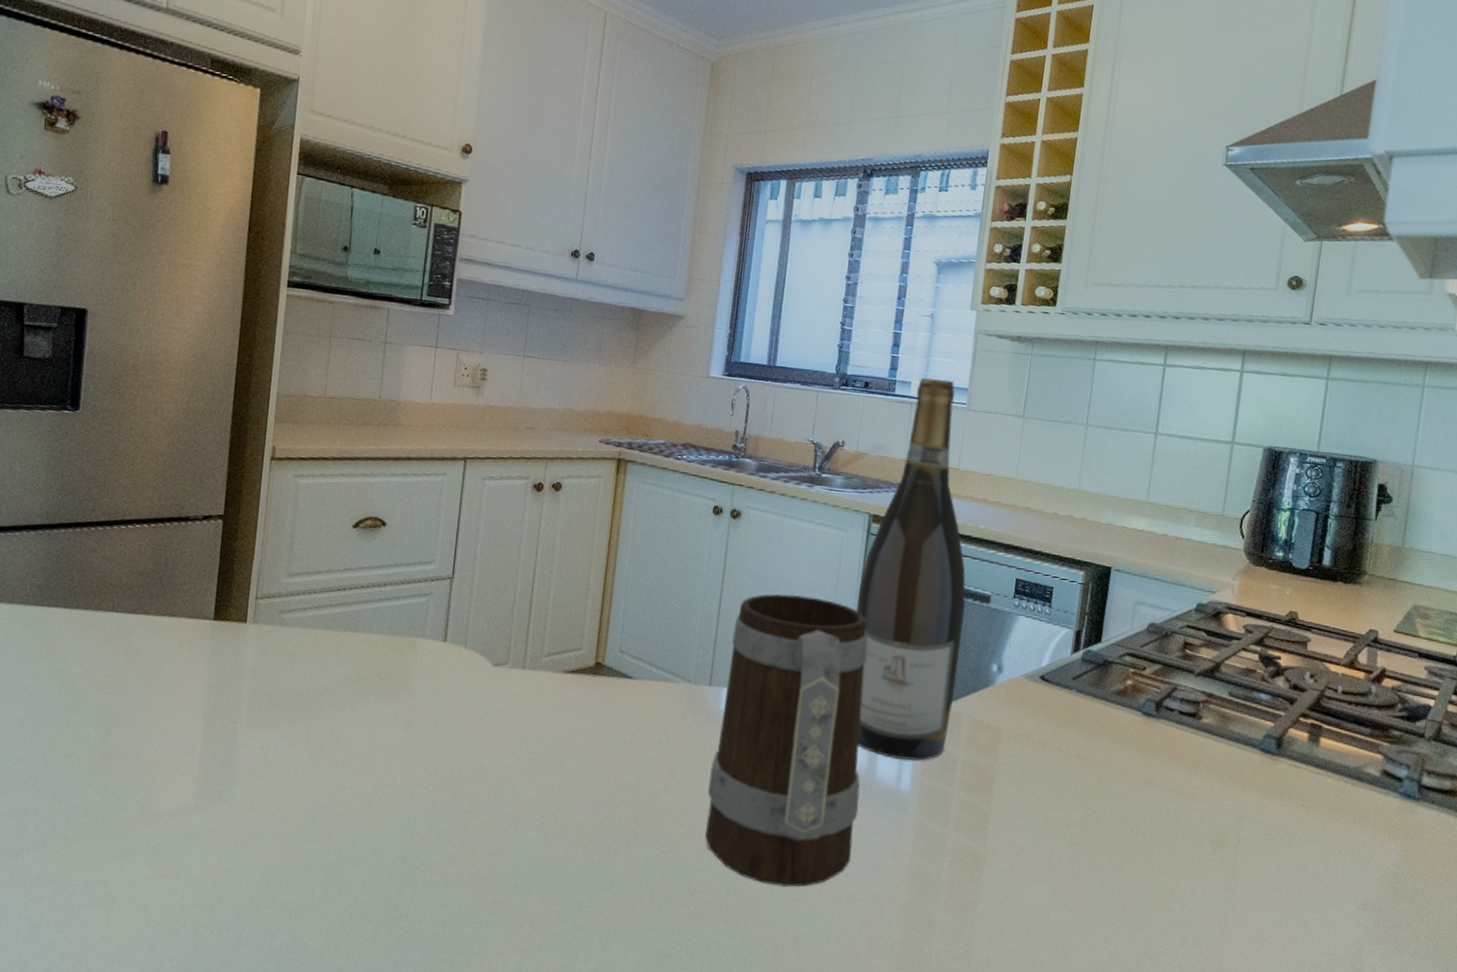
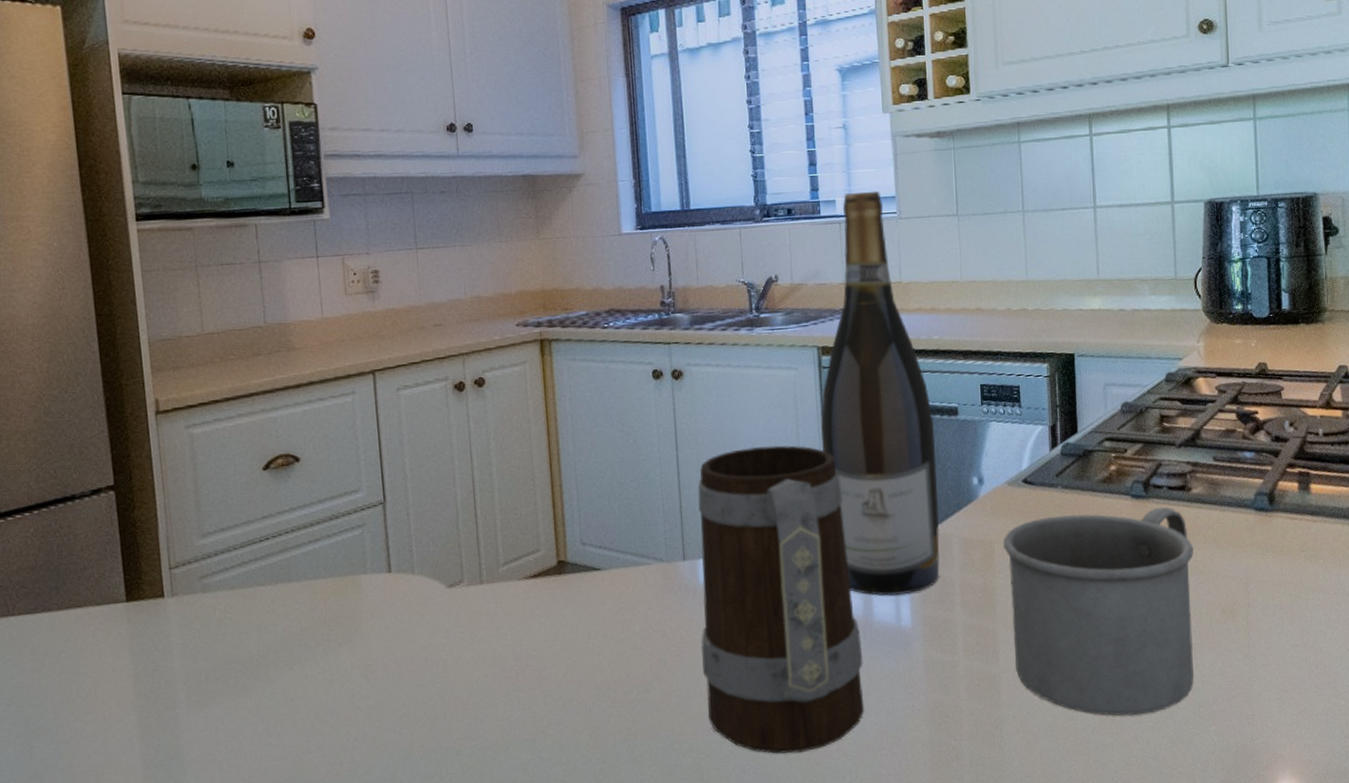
mug: none [1001,715,1194,924] -> present [1003,507,1195,716]

